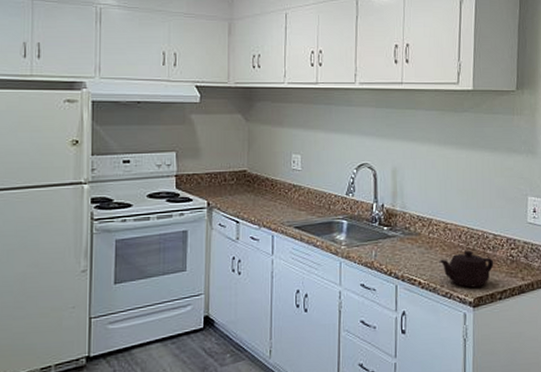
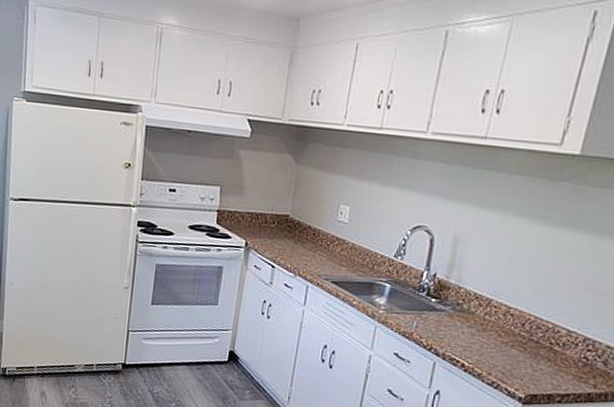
teapot: present [439,250,494,288] -> none [491,341,561,385]

